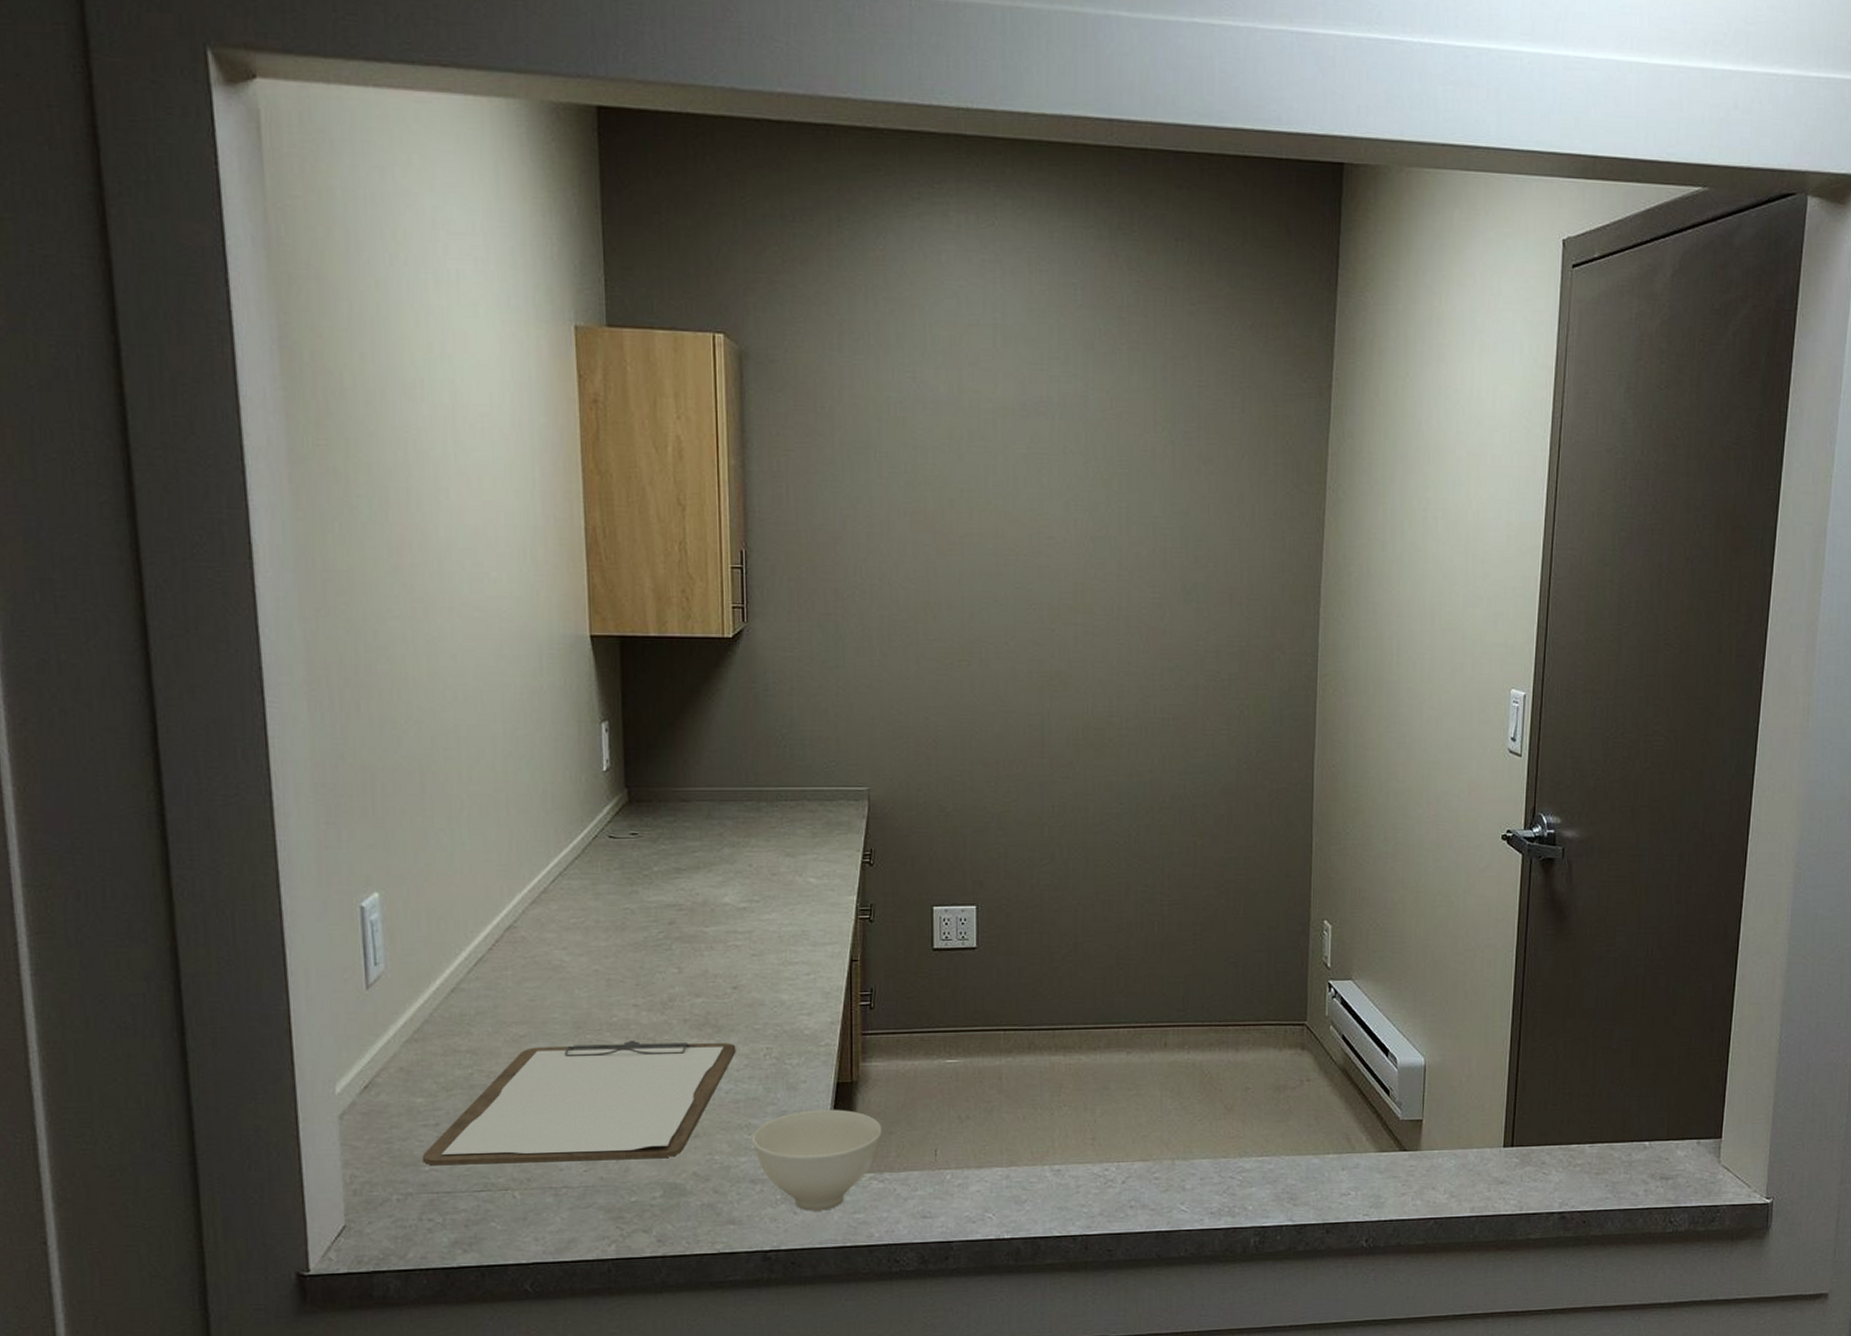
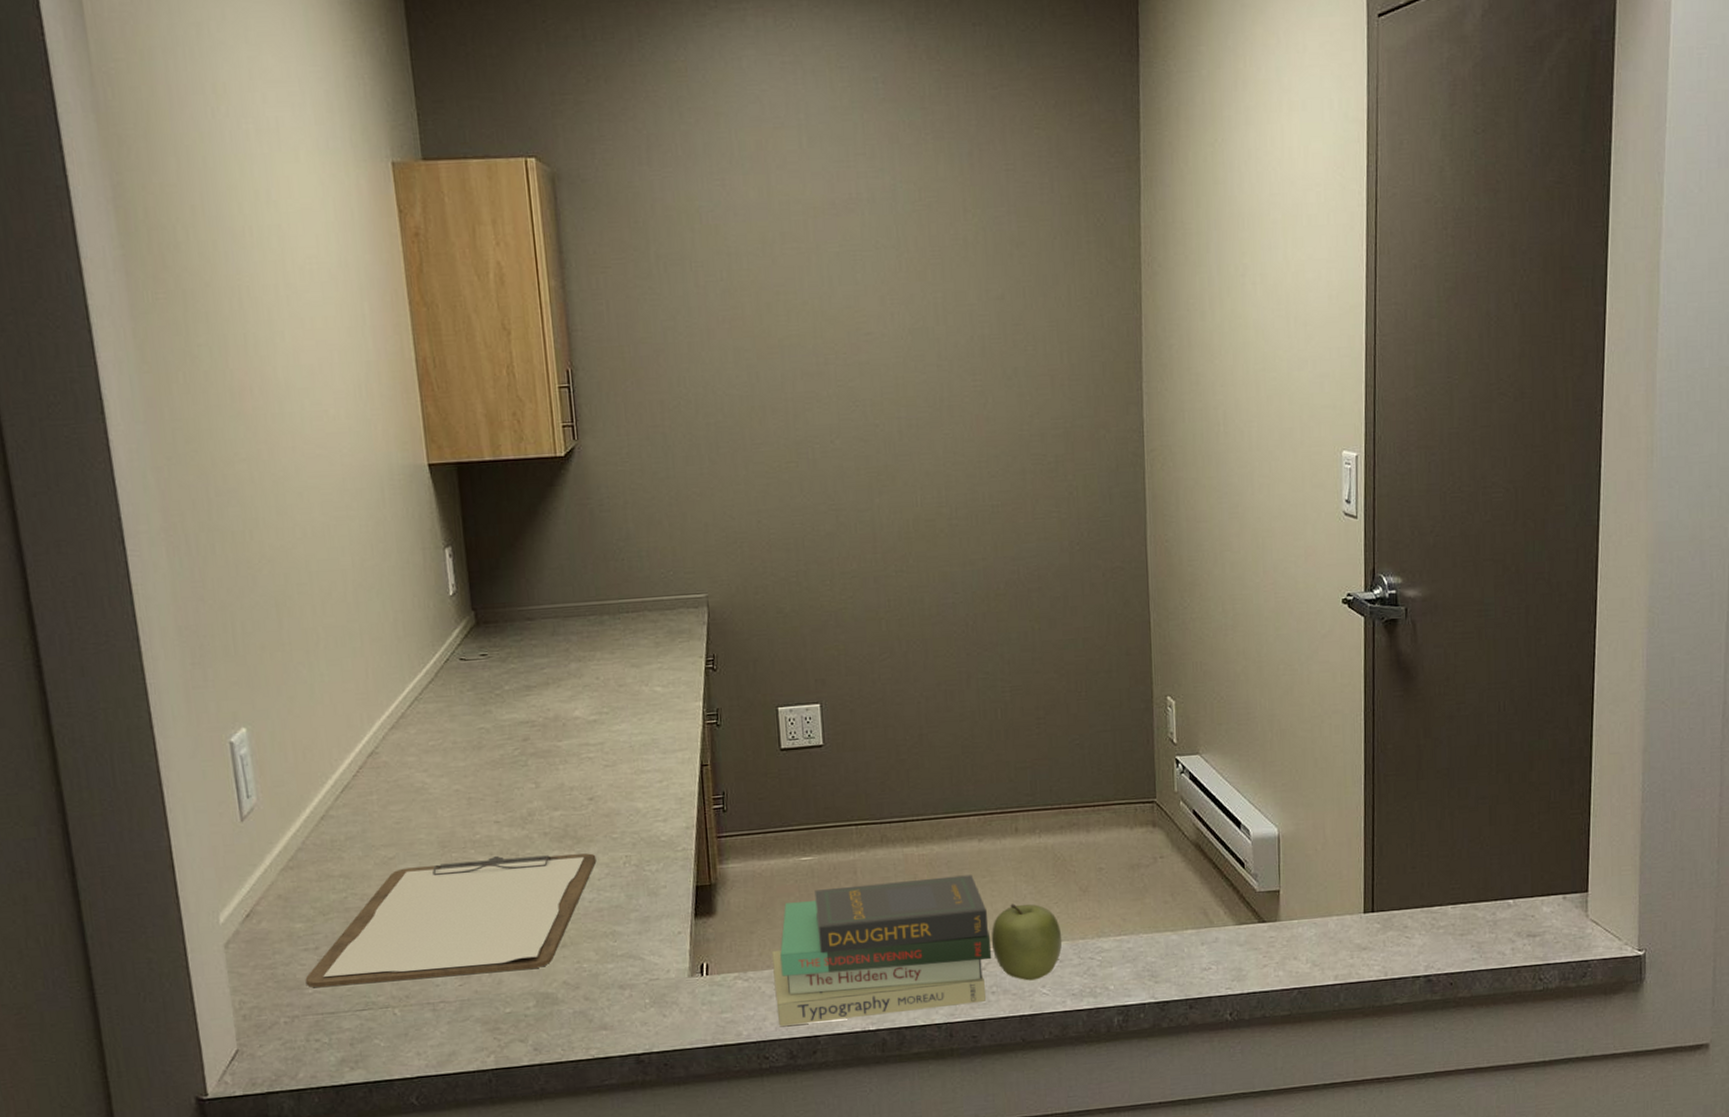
bowl: present [751,1109,883,1211] -> none [617,912,744,1013]
books: none [910,1087,1133,1231] -> present [772,874,992,1027]
fruit: none [1133,1118,1204,1197] -> present [991,903,1063,981]

